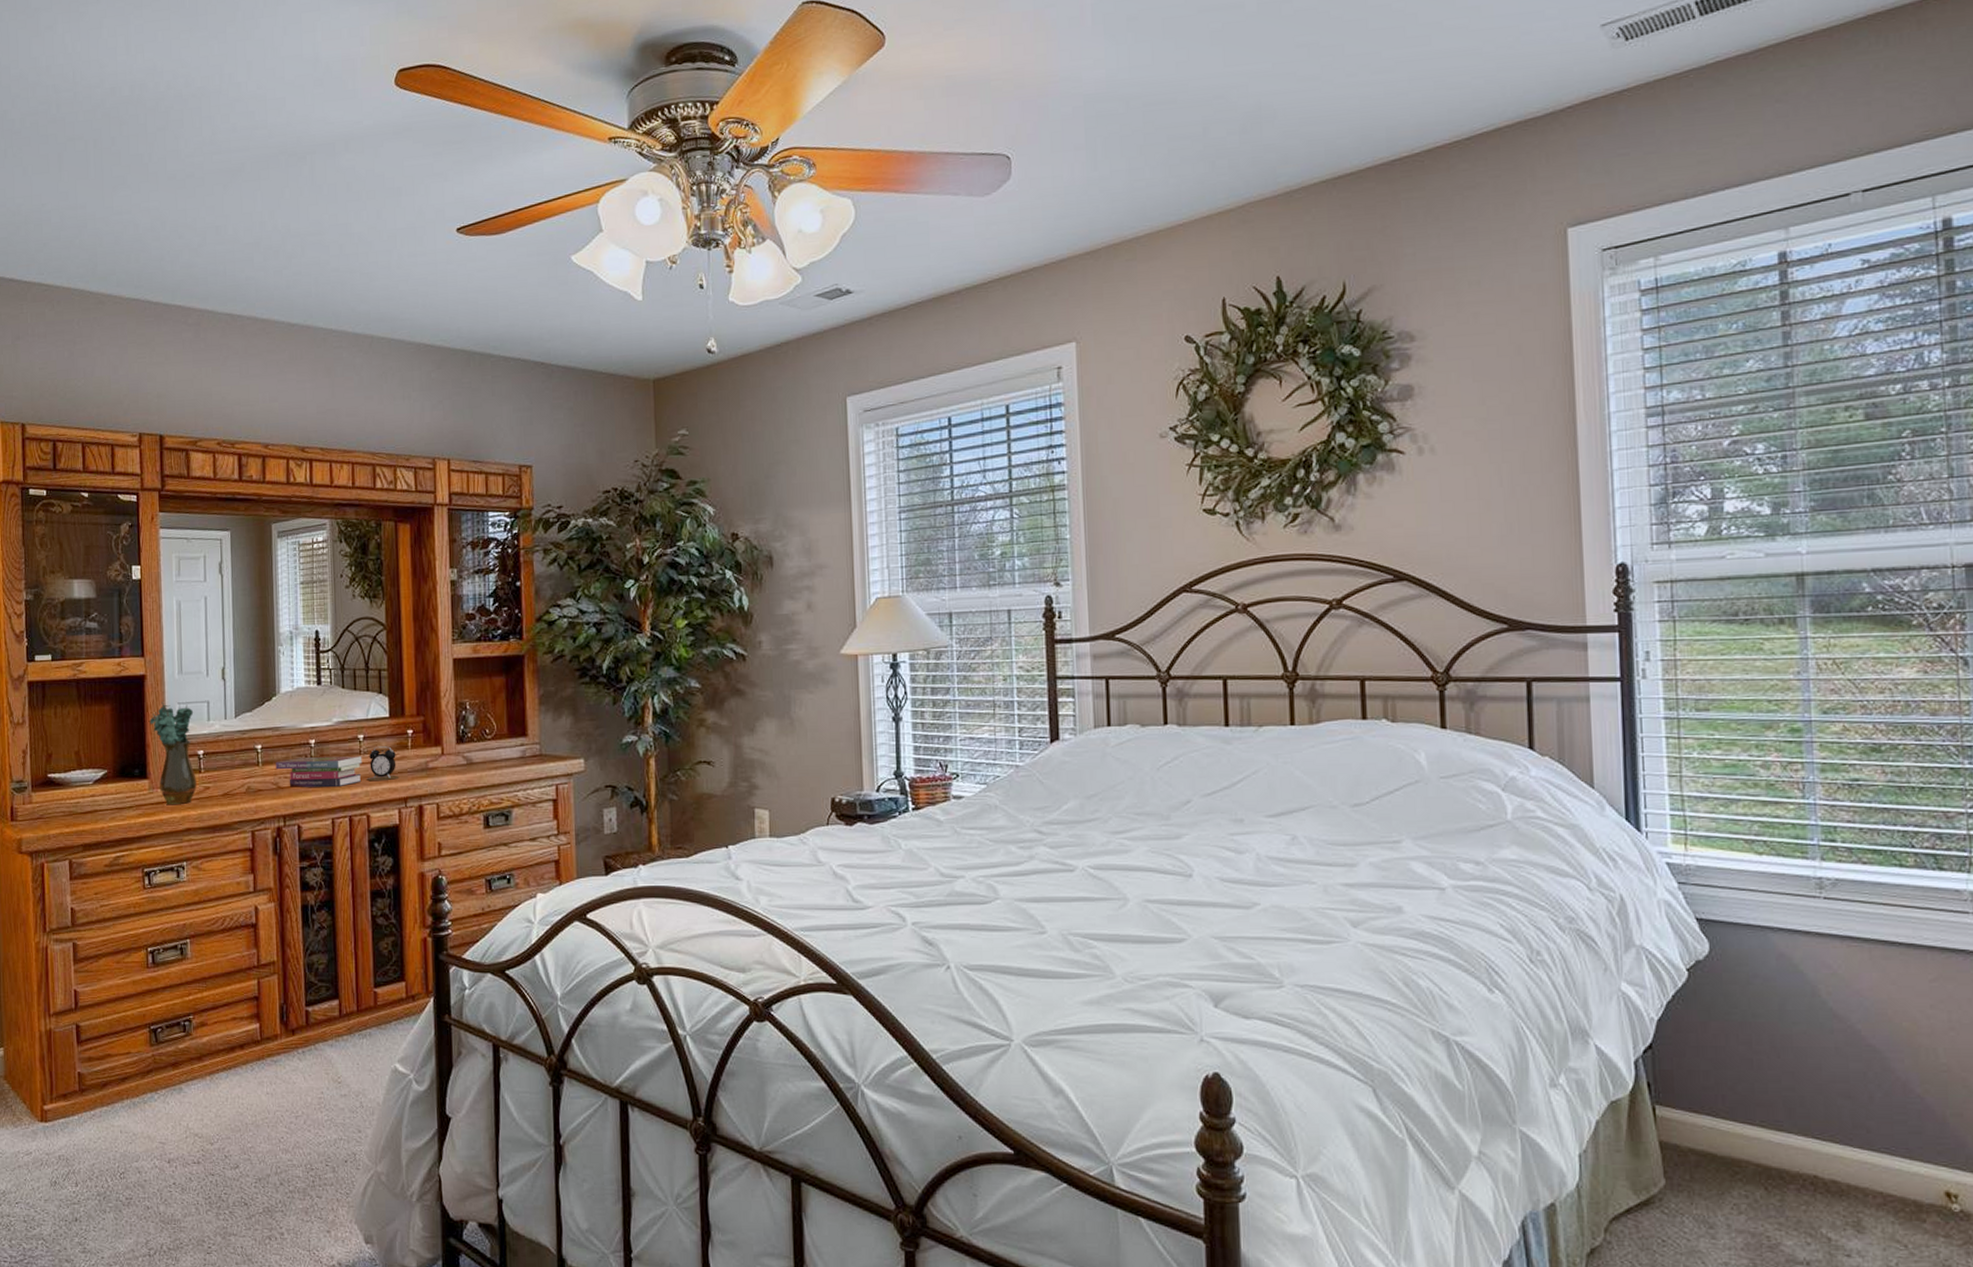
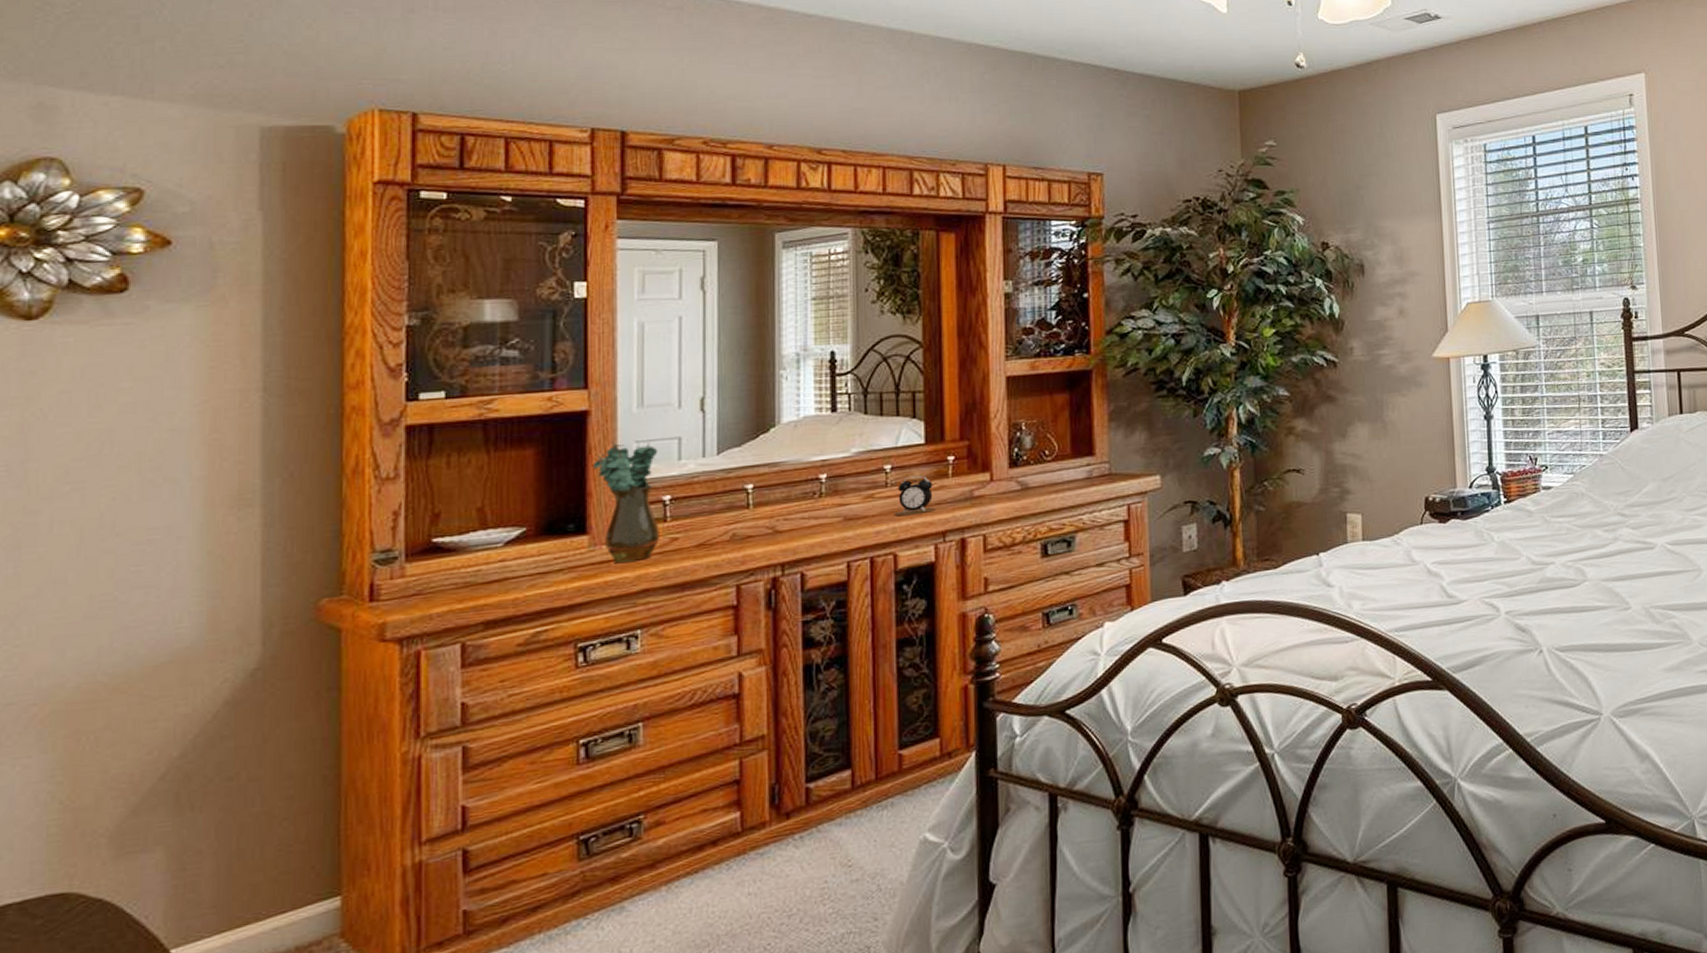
books: present [275,756,362,788] -> none [772,489,889,530]

